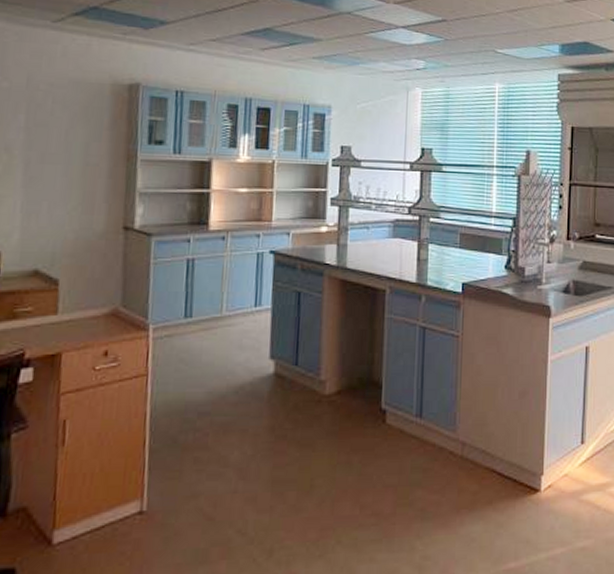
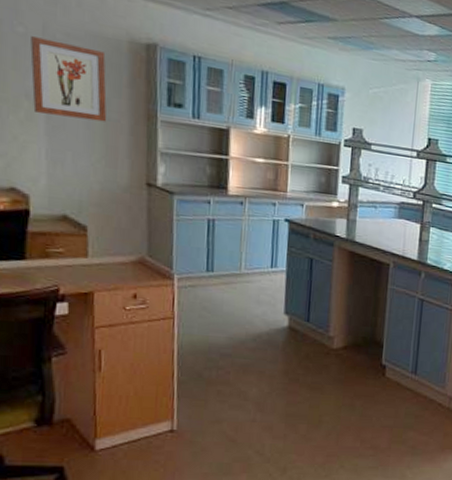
wall art: none [11,90,88,168] -> present [30,36,107,122]

